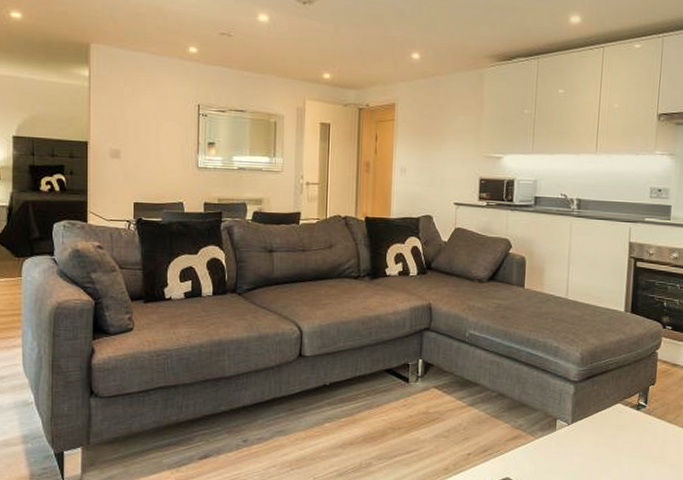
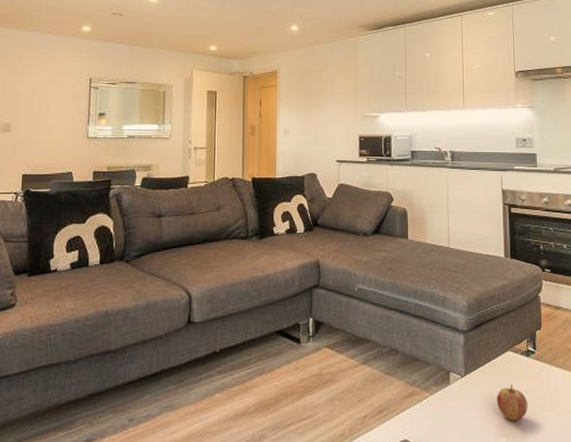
fruit: none [601,435,633,469] -> present [496,384,528,422]

